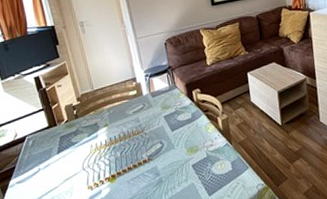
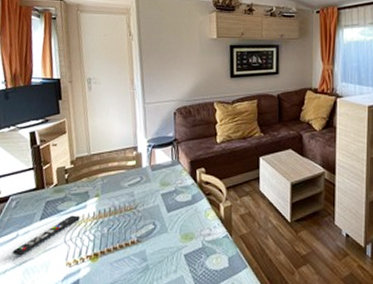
remote control: none [37,145,94,187] -> present [12,215,80,256]

